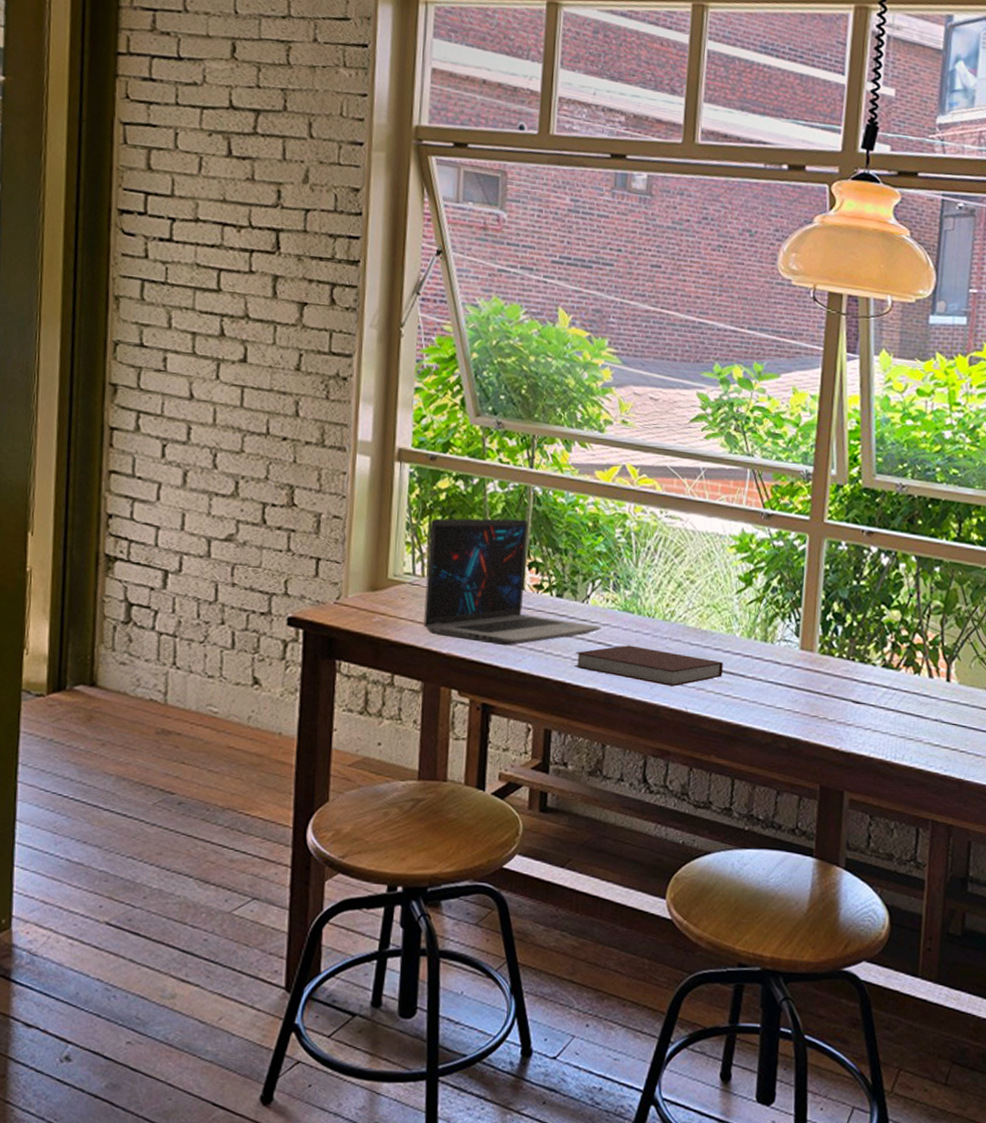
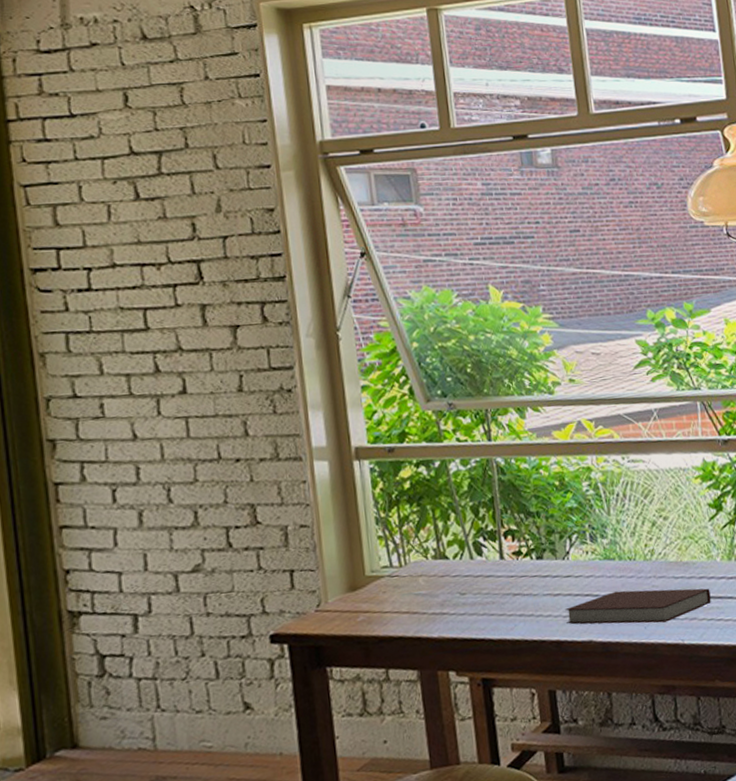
laptop: present [424,518,601,646] -> none [398,491,586,622]

